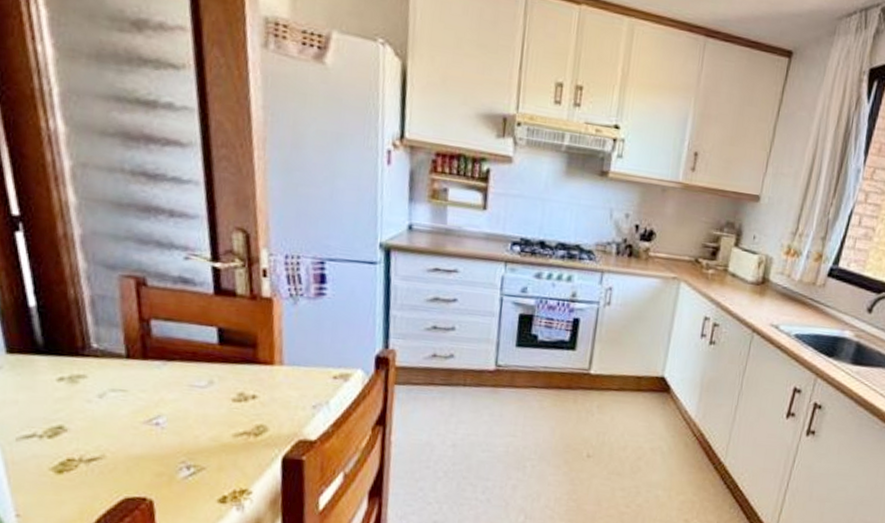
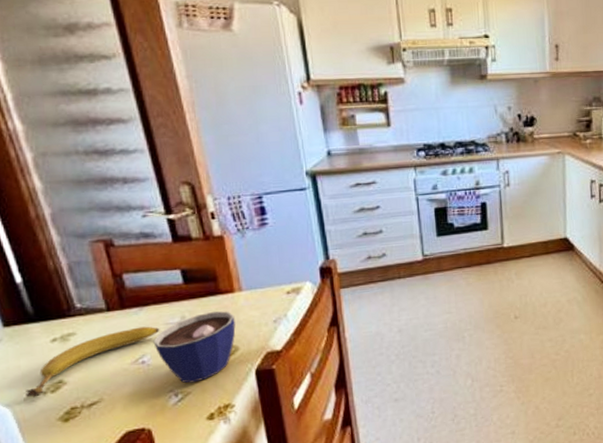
fruit: none [19,383,183,439] -> present [26,326,160,398]
cup: none [172,381,270,458] -> present [153,311,236,383]

